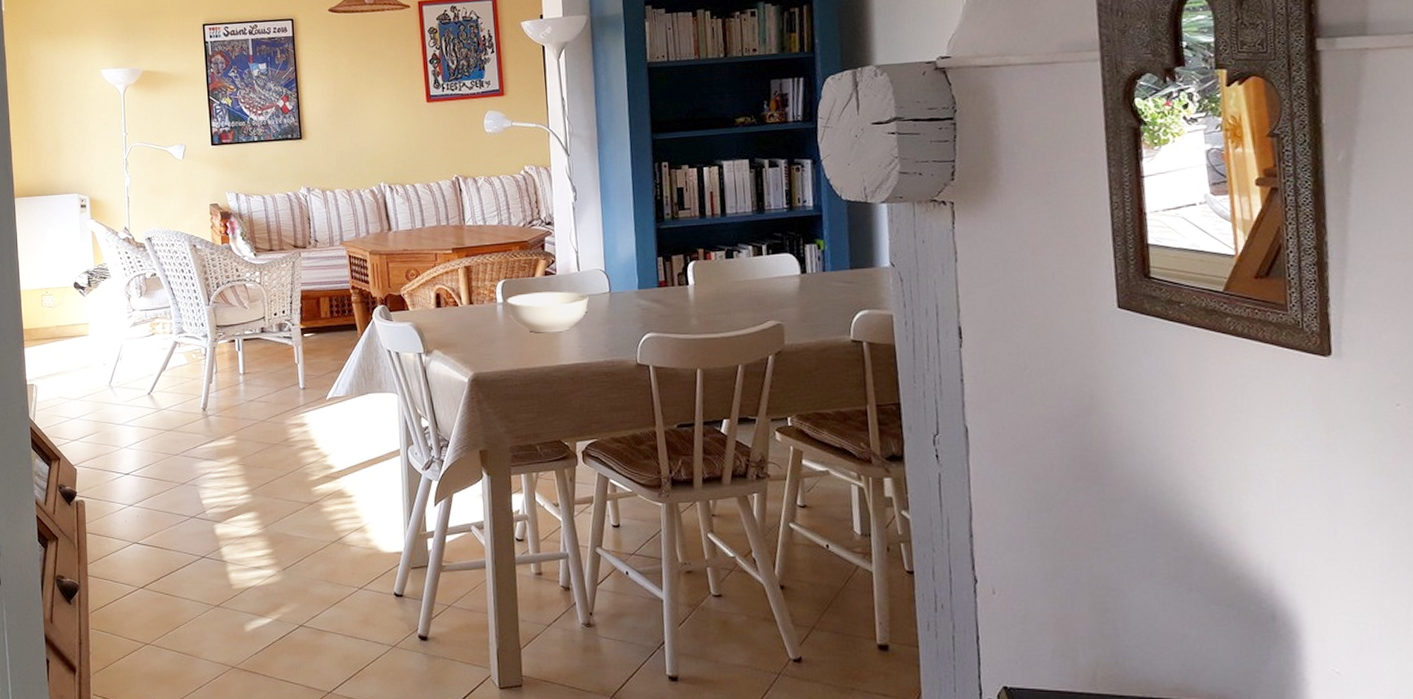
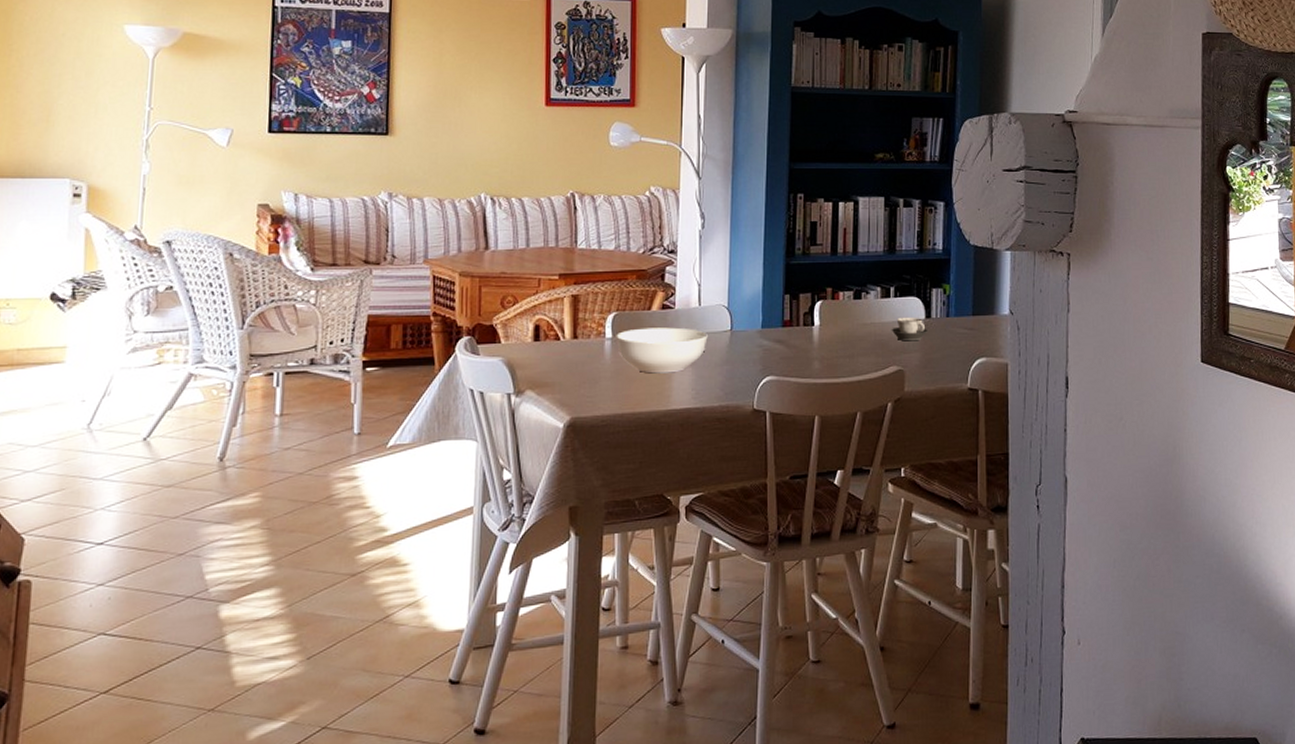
cup: none [766,273,805,297] -> present [891,317,929,342]

